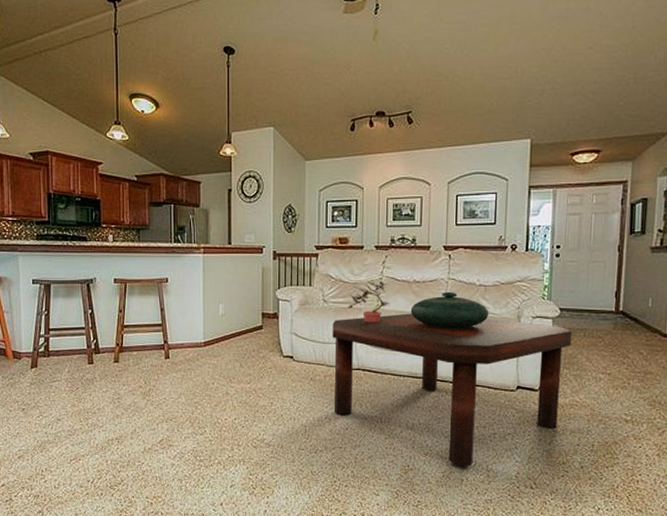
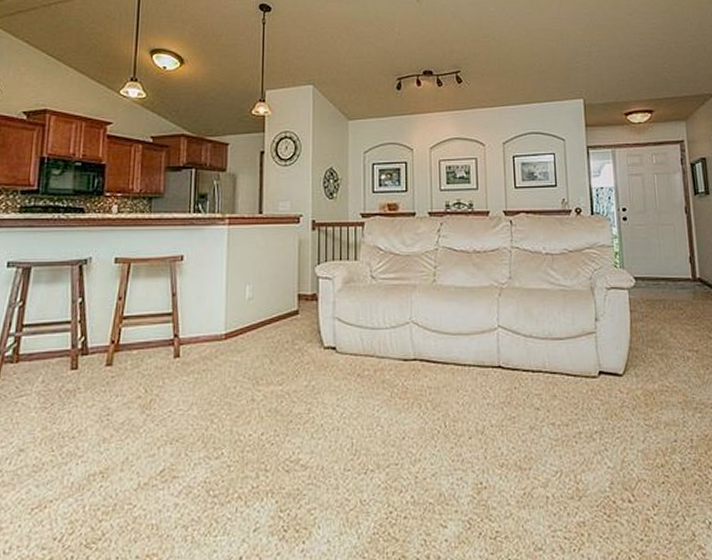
coffee table: present [332,313,573,467] -> none [382,289,652,480]
potted plant: present [348,281,390,325] -> none [400,253,449,305]
decorative bowl: present [410,291,489,329] -> none [472,262,560,306]

